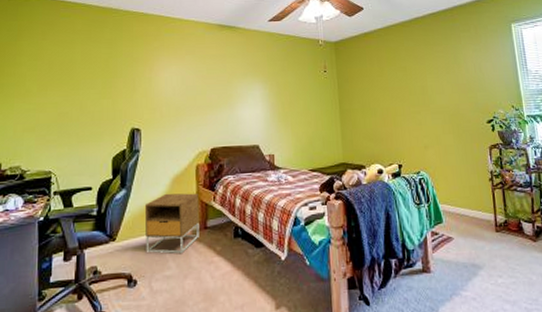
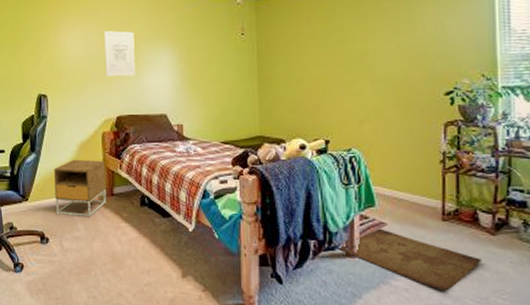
wall art: none [200,67,229,111] -> present [104,31,135,77]
rug: none [415,242,529,297] -> present [338,228,482,291]

